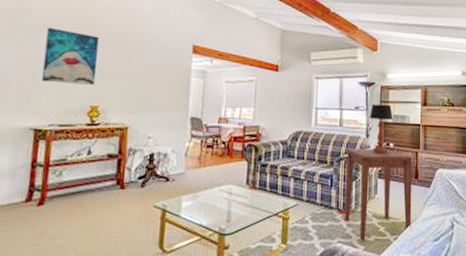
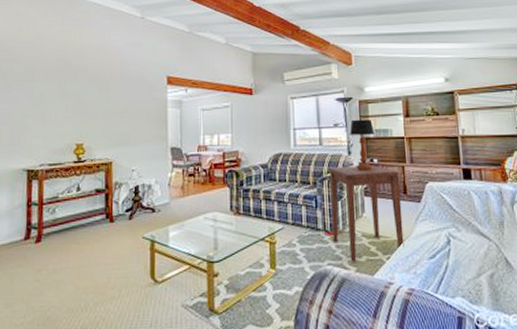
wall art: present [41,27,99,85] -> none [29,72,79,125]

